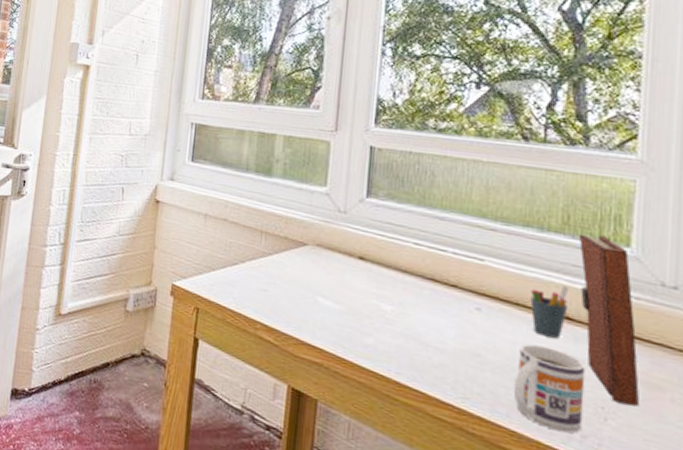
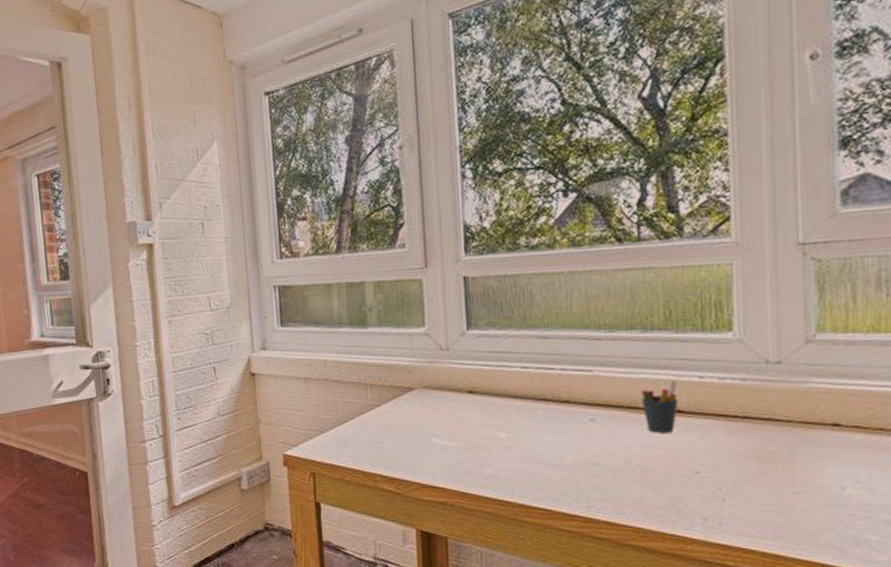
mug: present [513,343,586,433] -> none [634,442,703,519]
book: present [578,234,639,407] -> none [681,323,753,482]

